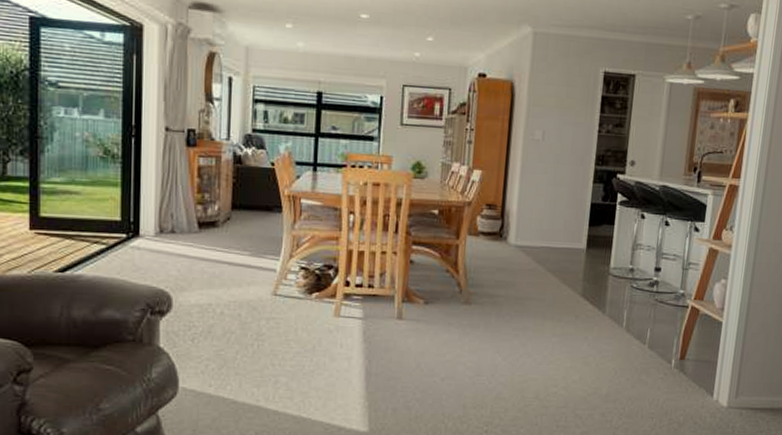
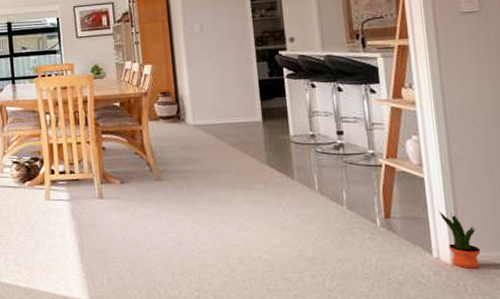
potted plant: none [727,355,754,412] -> present [439,211,481,269]

